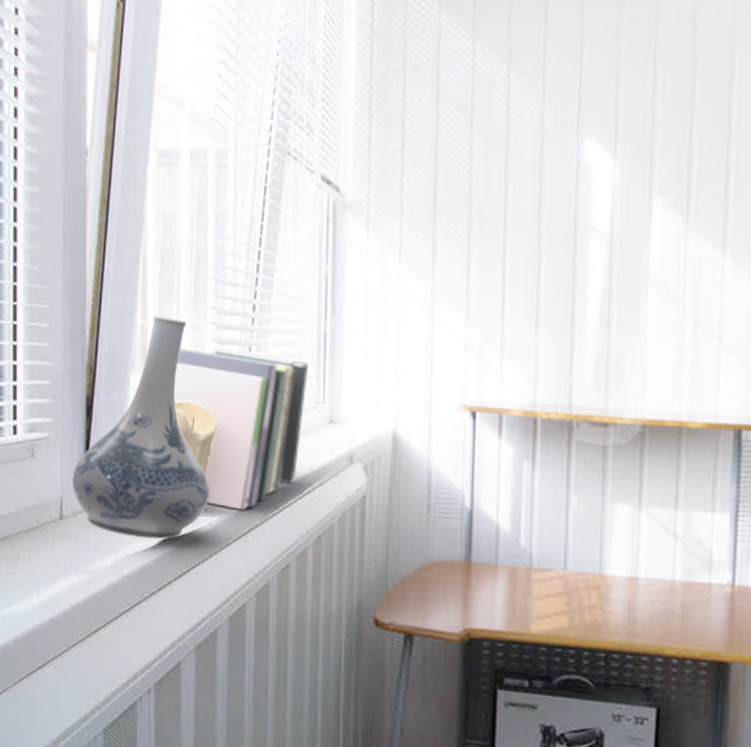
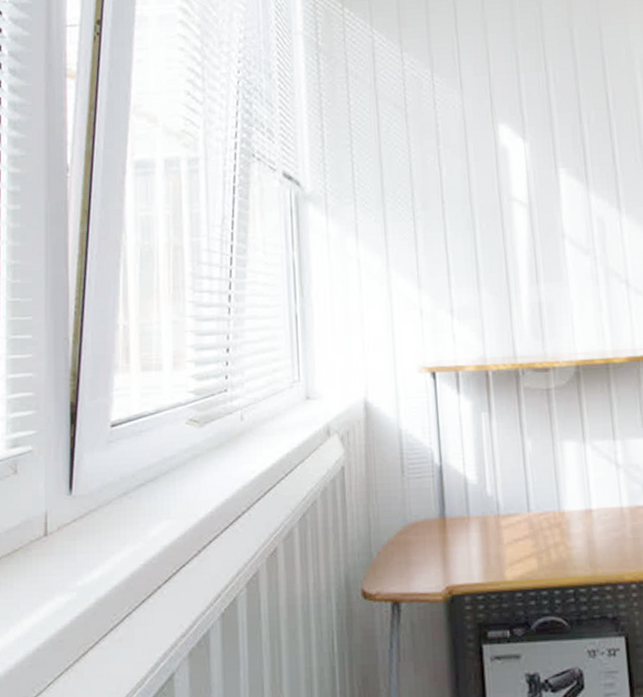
decorative vase: present [73,315,210,540] -> none [57,315,196,544]
books: present [174,347,309,510] -> none [157,338,284,499]
candle: present [174,400,217,479] -> none [158,394,201,471]

